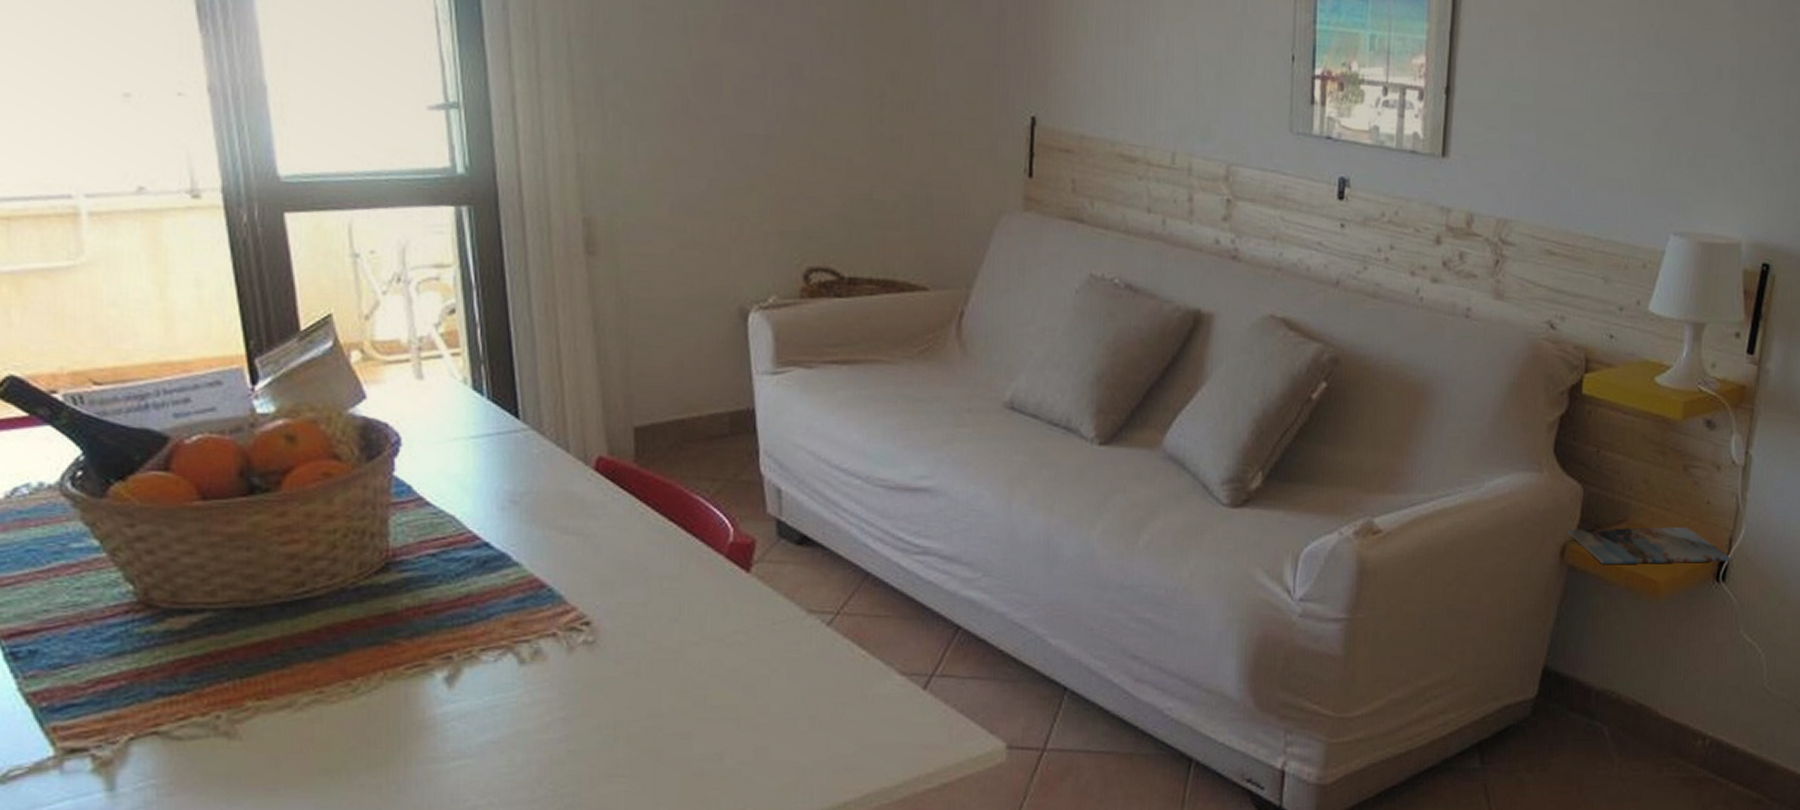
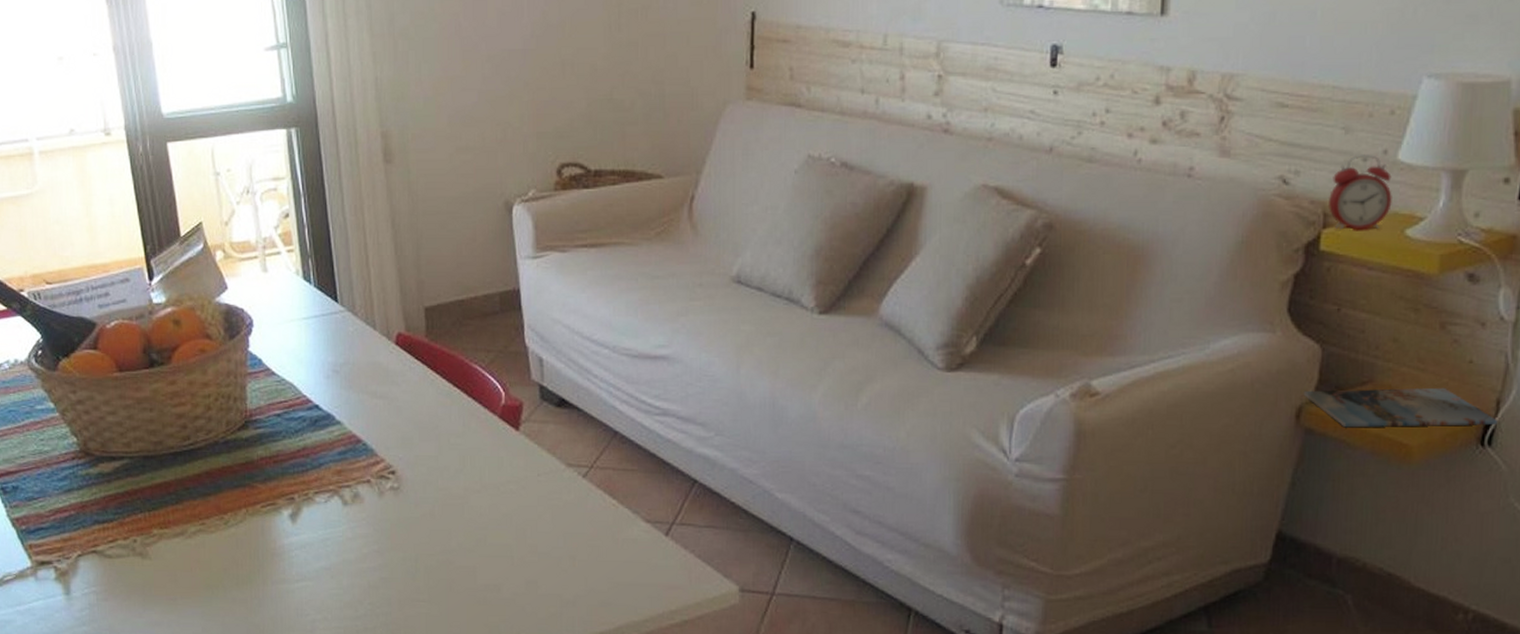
alarm clock: none [1589,304,1644,376] -> present [1327,155,1392,230]

